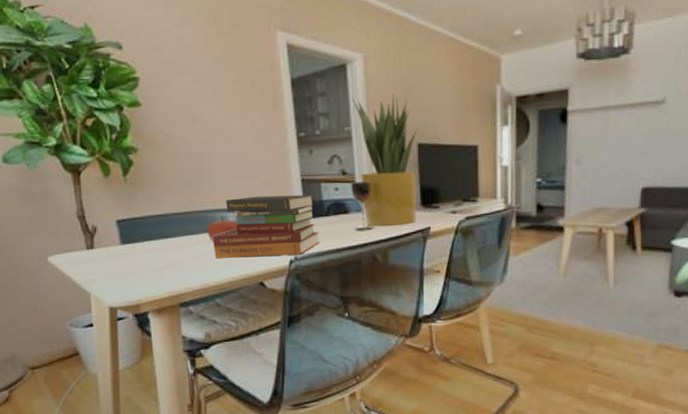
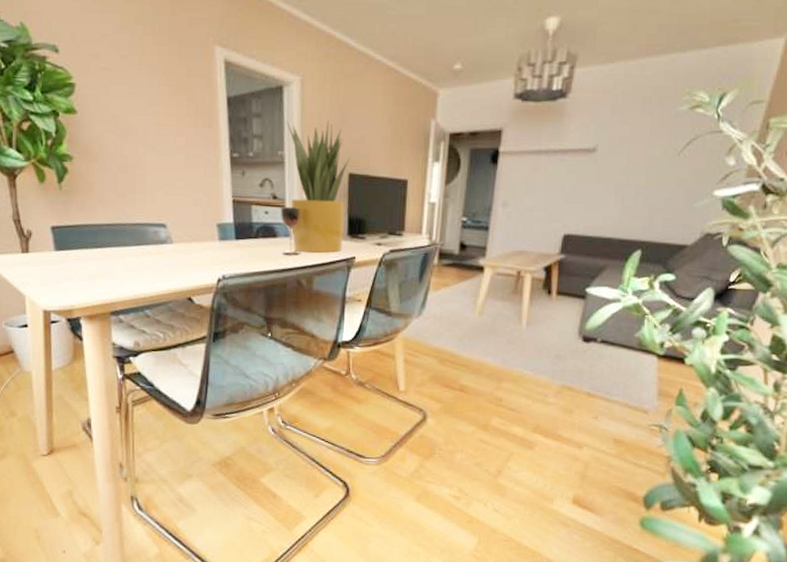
fruit: present [207,216,238,244] -> none [139,230,169,257]
books: present [212,195,320,258] -> none [143,213,248,274]

